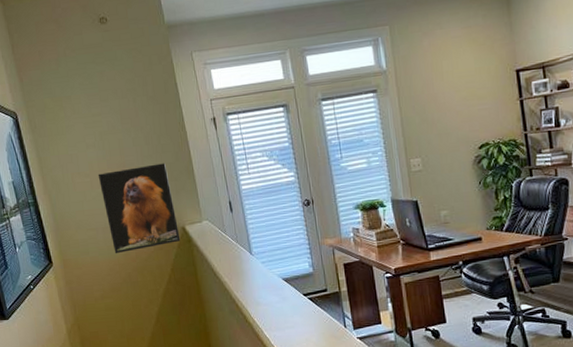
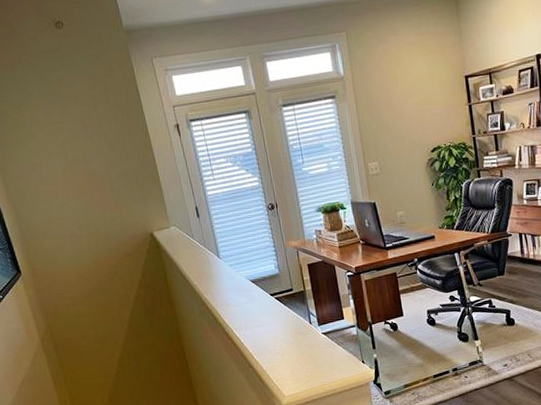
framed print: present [98,163,181,254] -> none [62,170,149,262]

